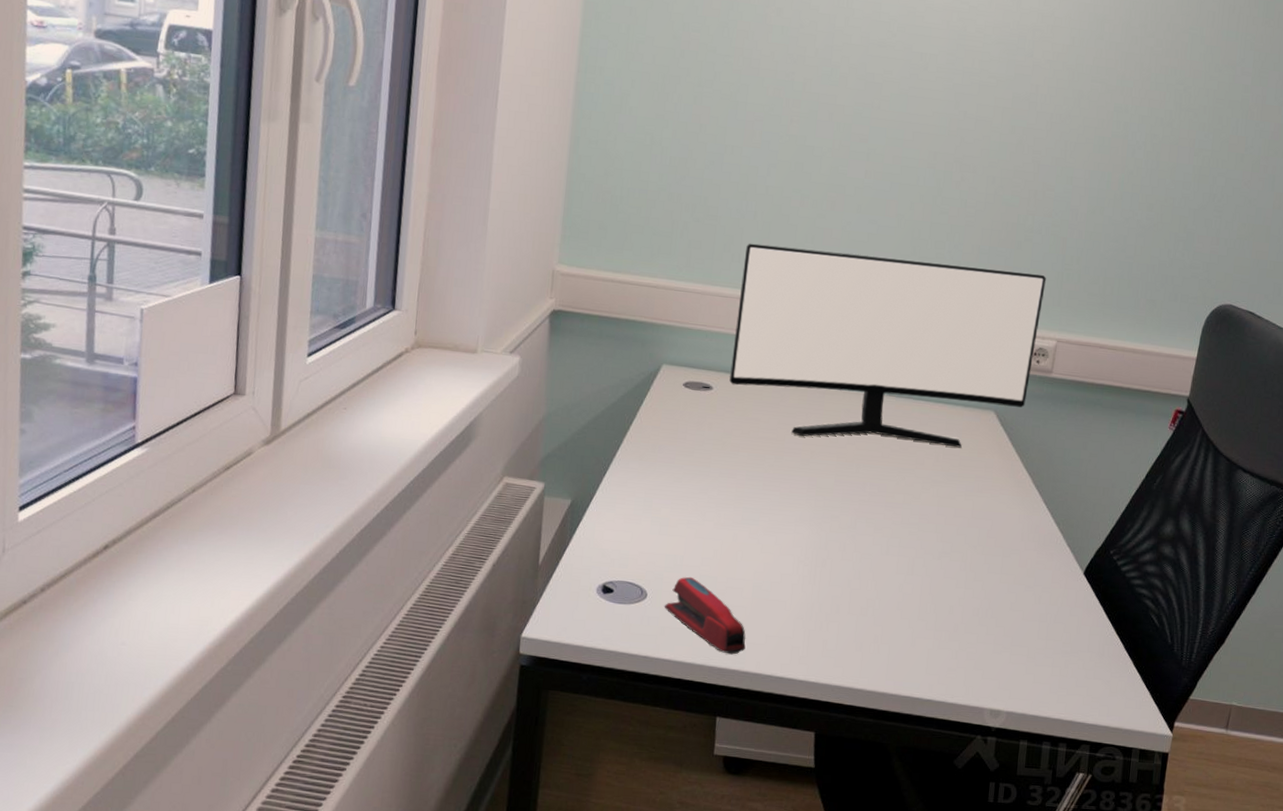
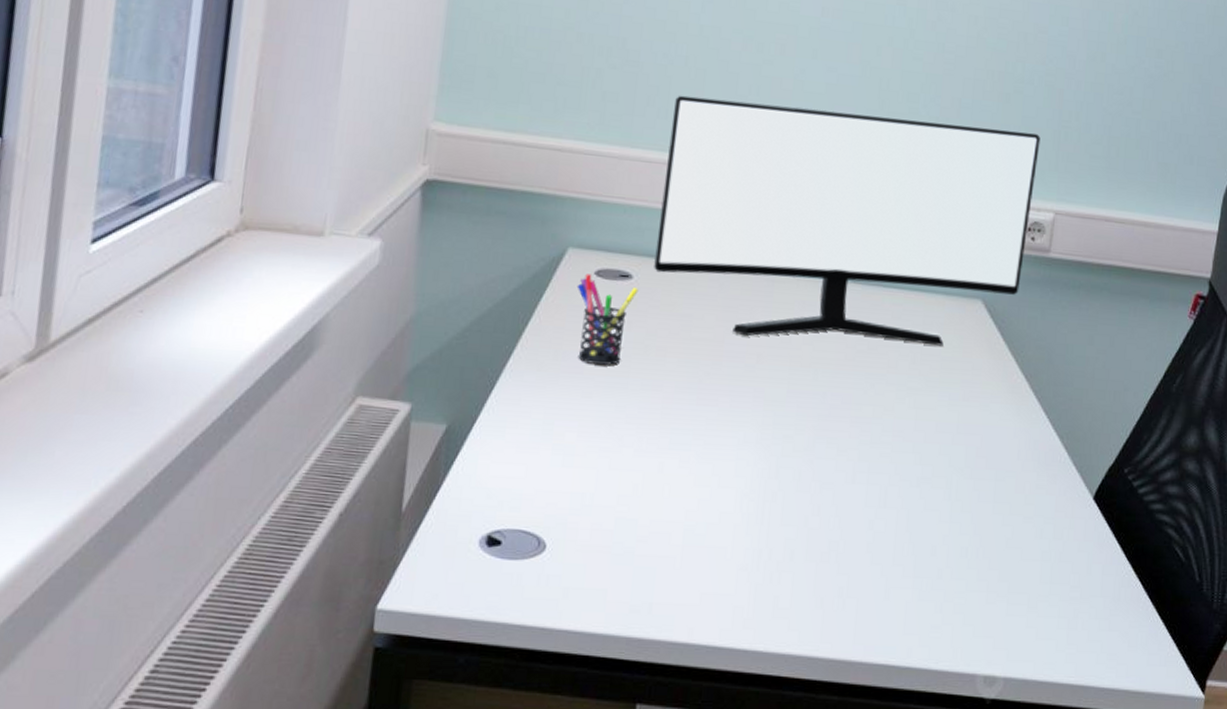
stapler: present [664,576,746,655] -> none [568,520,674,621]
pen holder: none [669,385,718,457] -> present [577,274,639,365]

